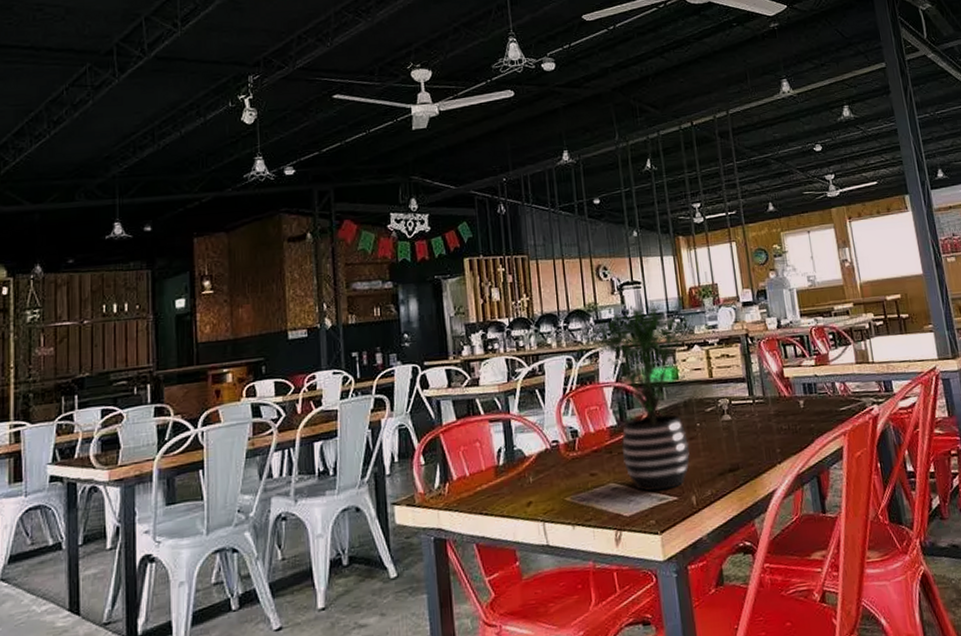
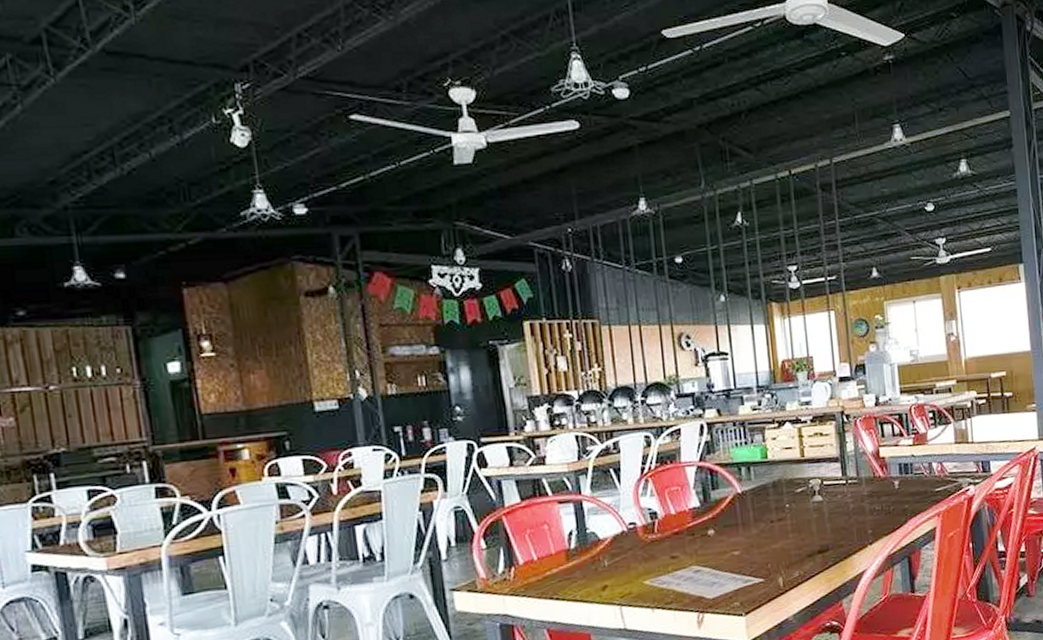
potted plant: present [577,302,704,492] -> none [656,375,796,574]

